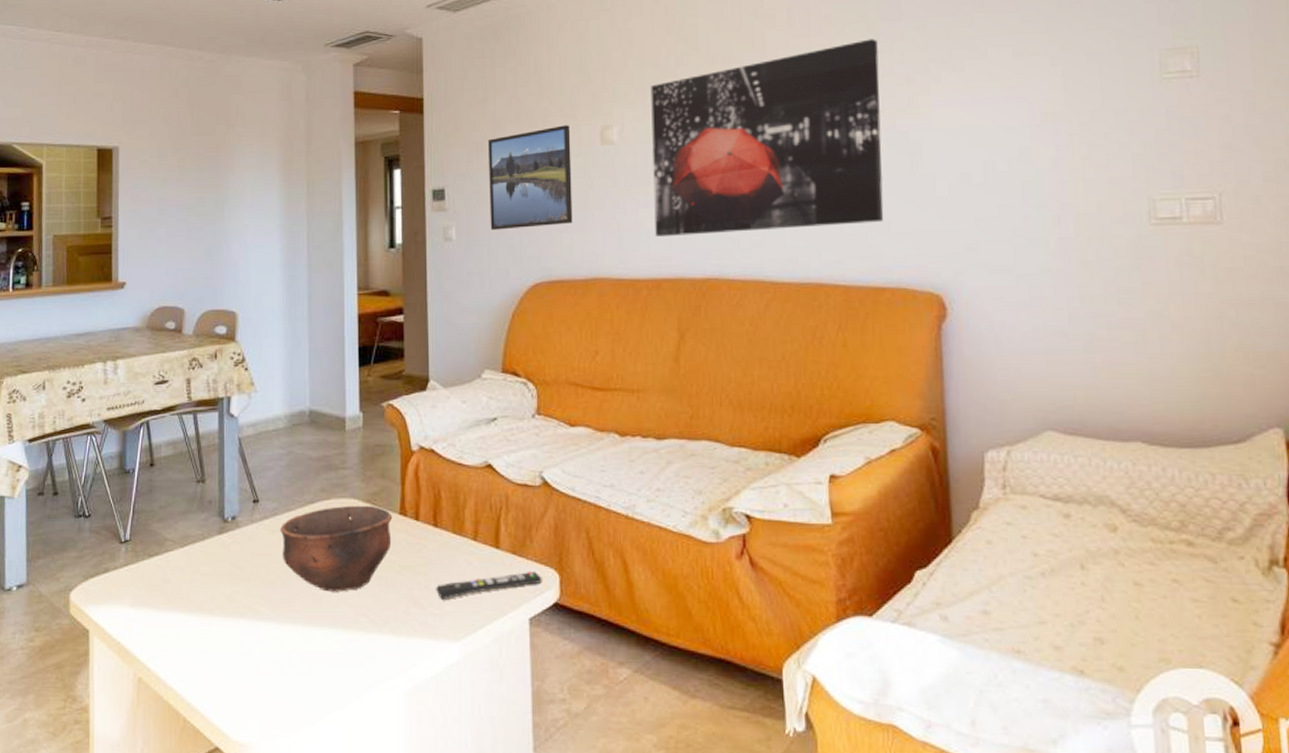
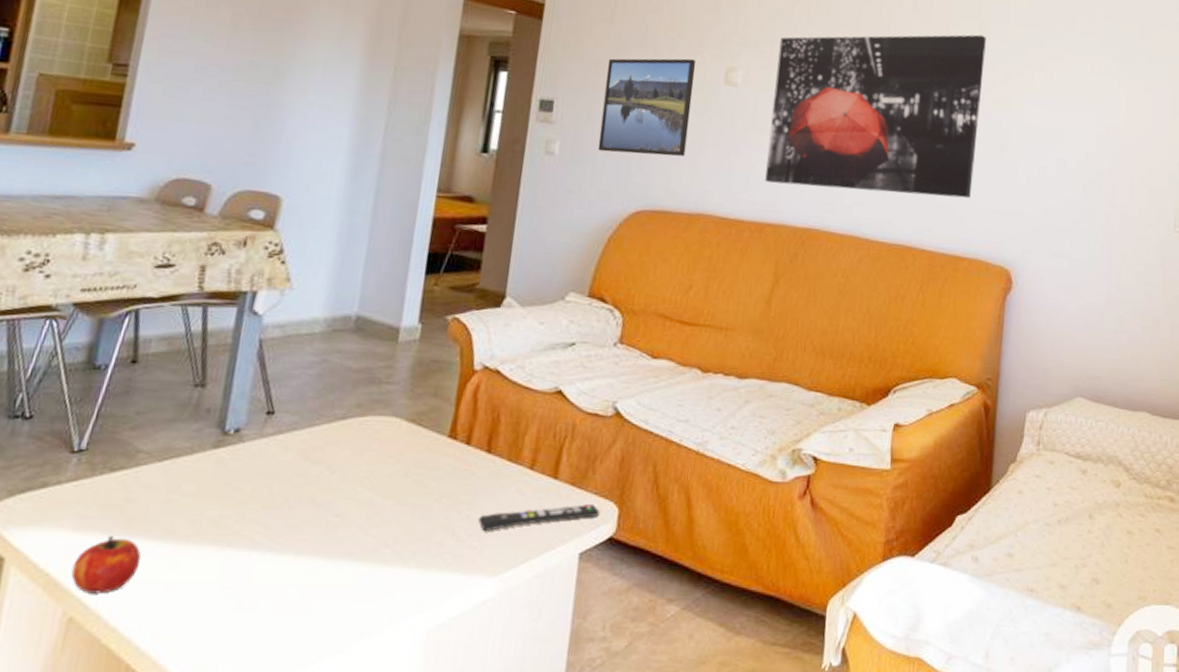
fruit: none [135,611,181,659] -> present [71,536,142,594]
bowl: present [280,505,393,592] -> none [294,424,440,520]

